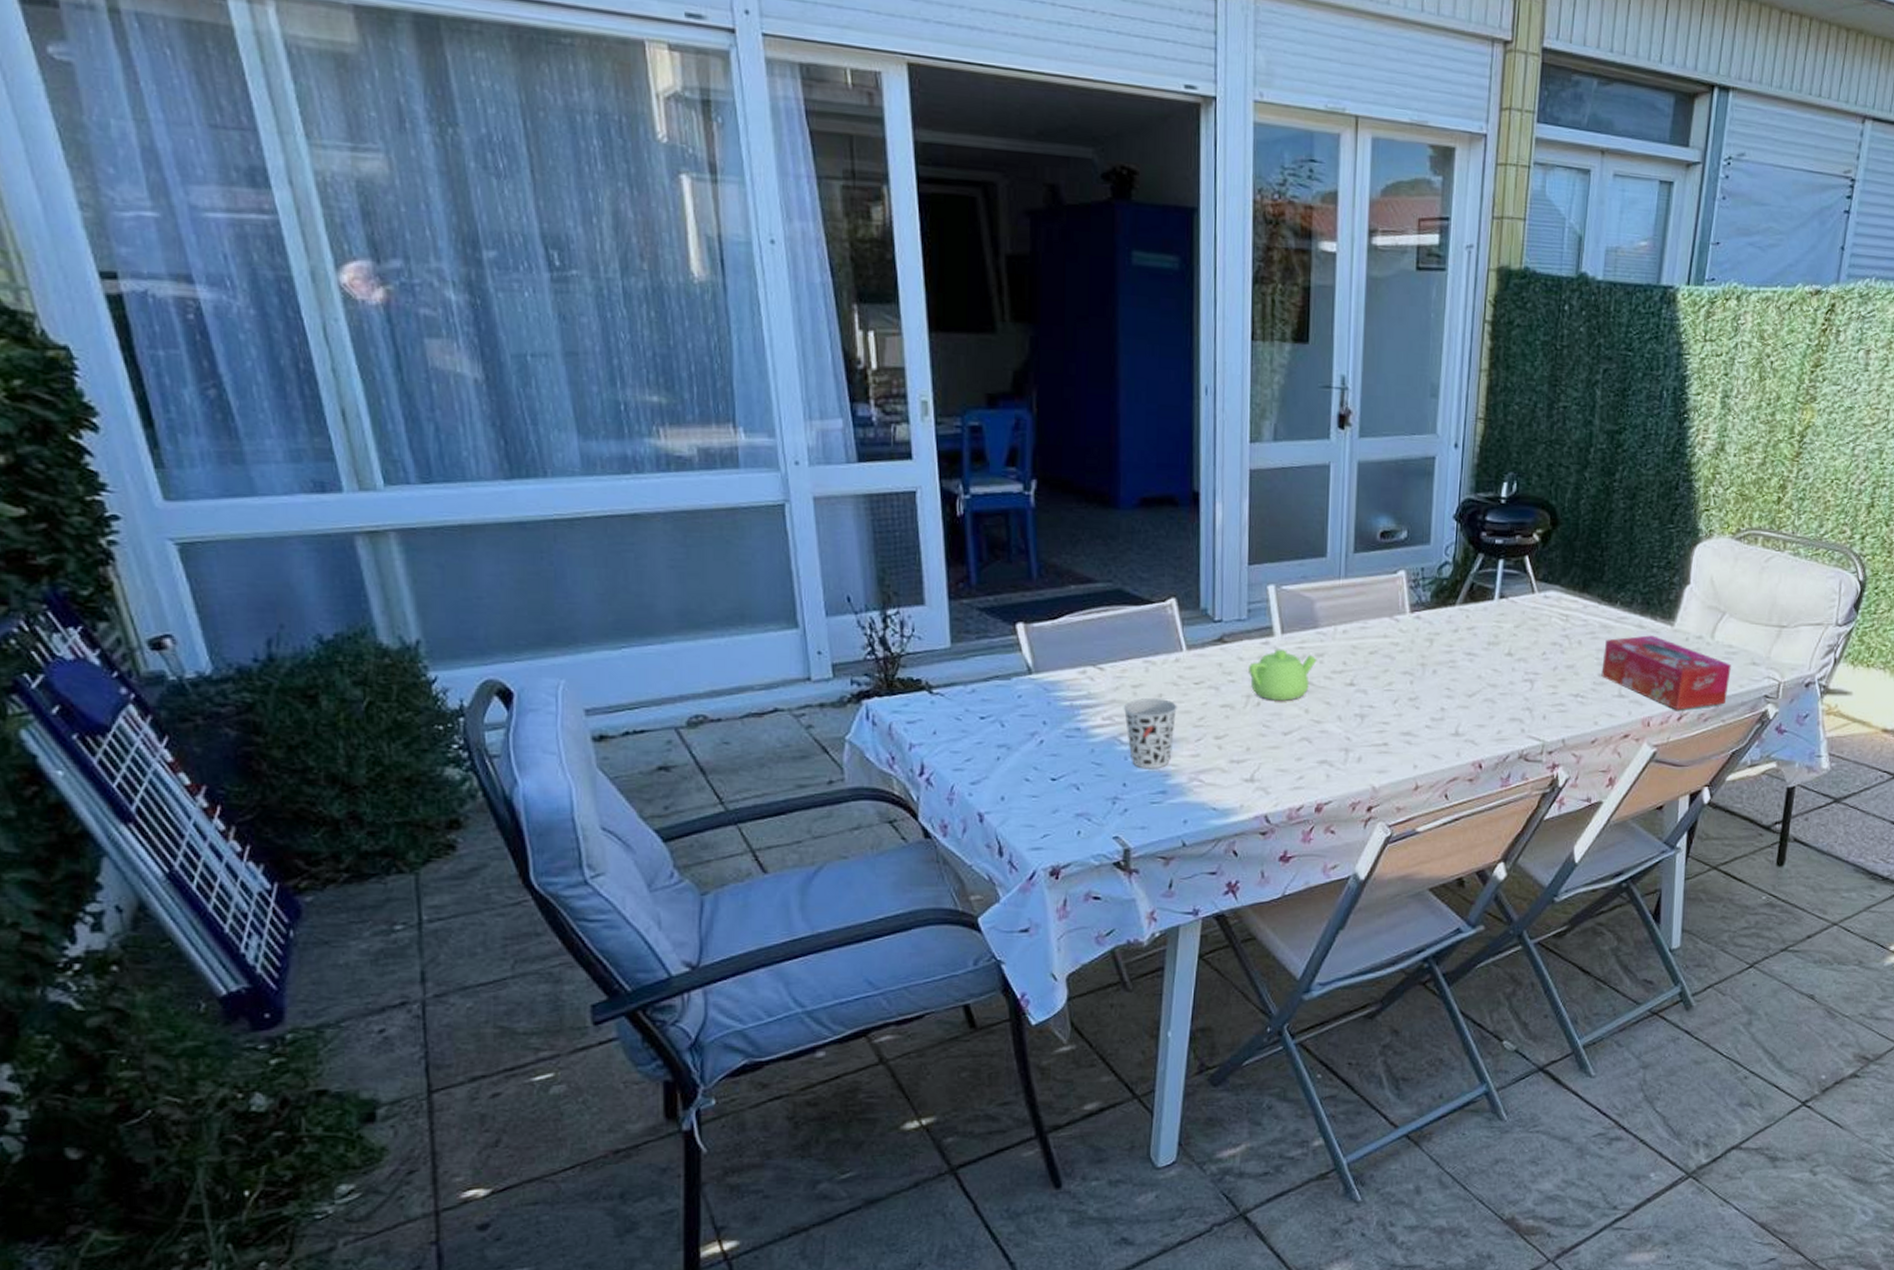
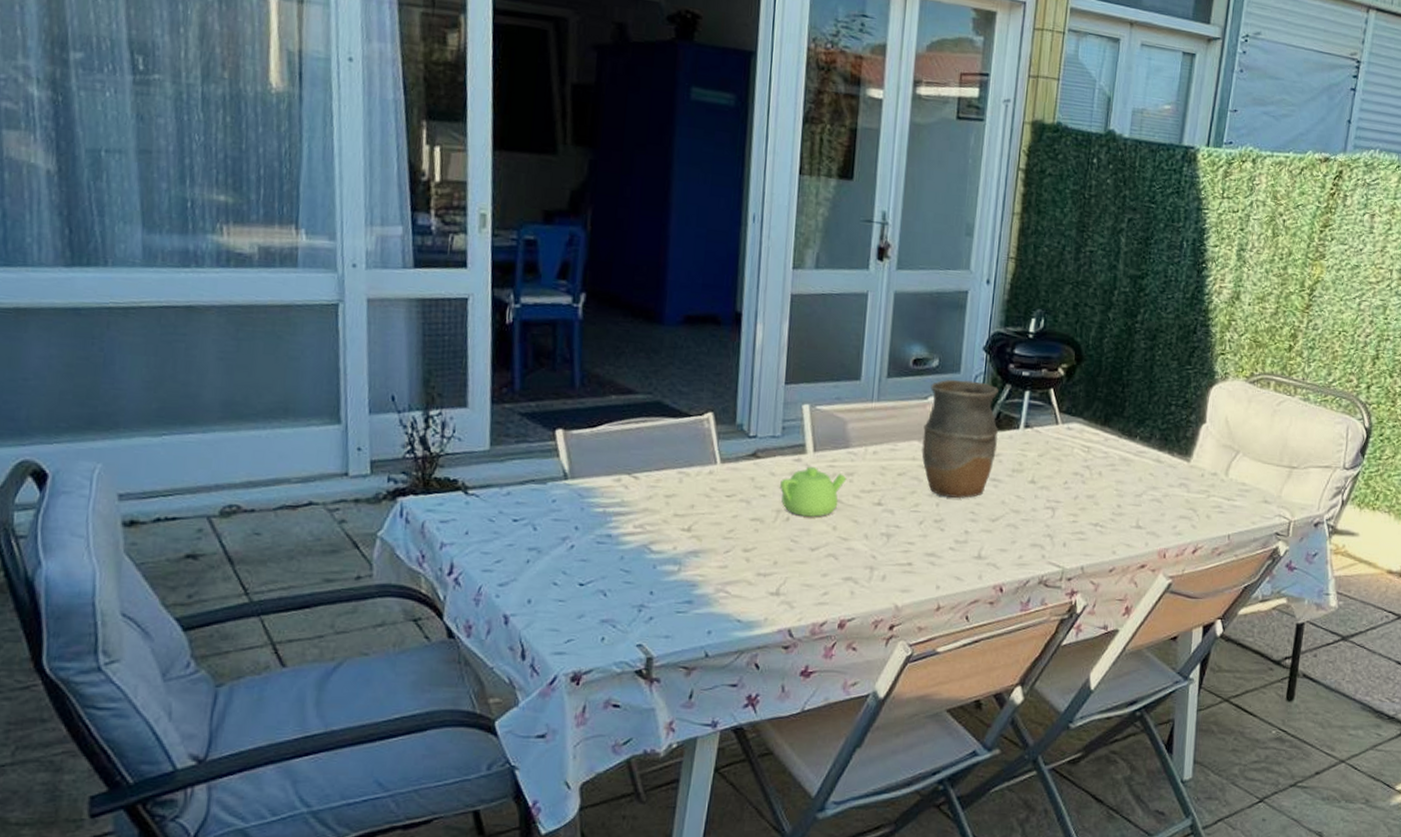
cup: present [1123,698,1177,769] -> none [655,508,708,579]
vase: none [1393,551,1472,676] -> present [921,379,999,499]
tissue box: present [1601,635,1731,710] -> none [1120,470,1244,544]

